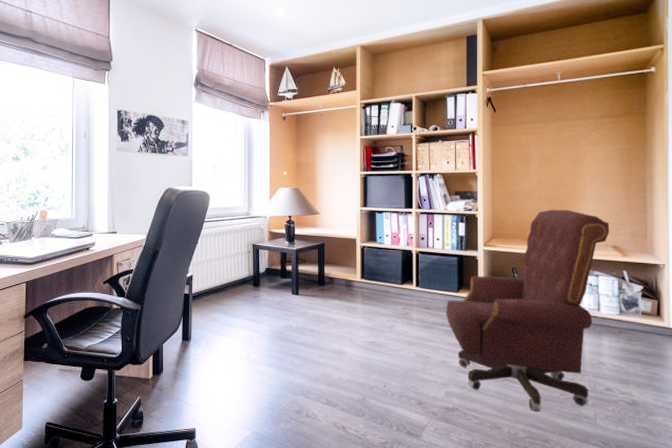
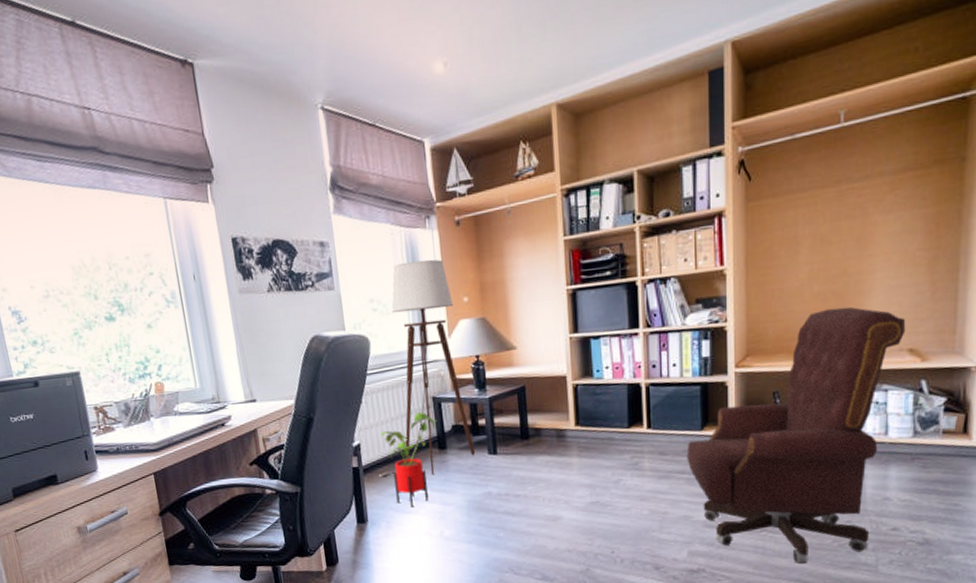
floor lamp: none [205,141,282,307] -> present [379,259,476,476]
house plant: none [210,254,255,332] -> present [381,411,438,508]

